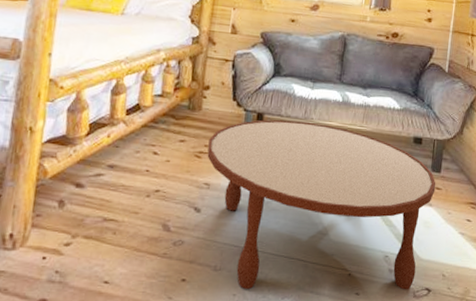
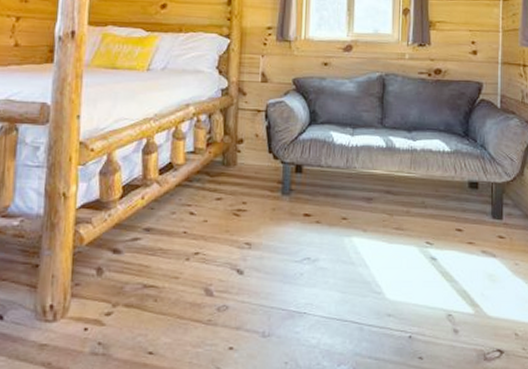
coffee table: present [207,119,436,290] -> none [246,170,498,357]

